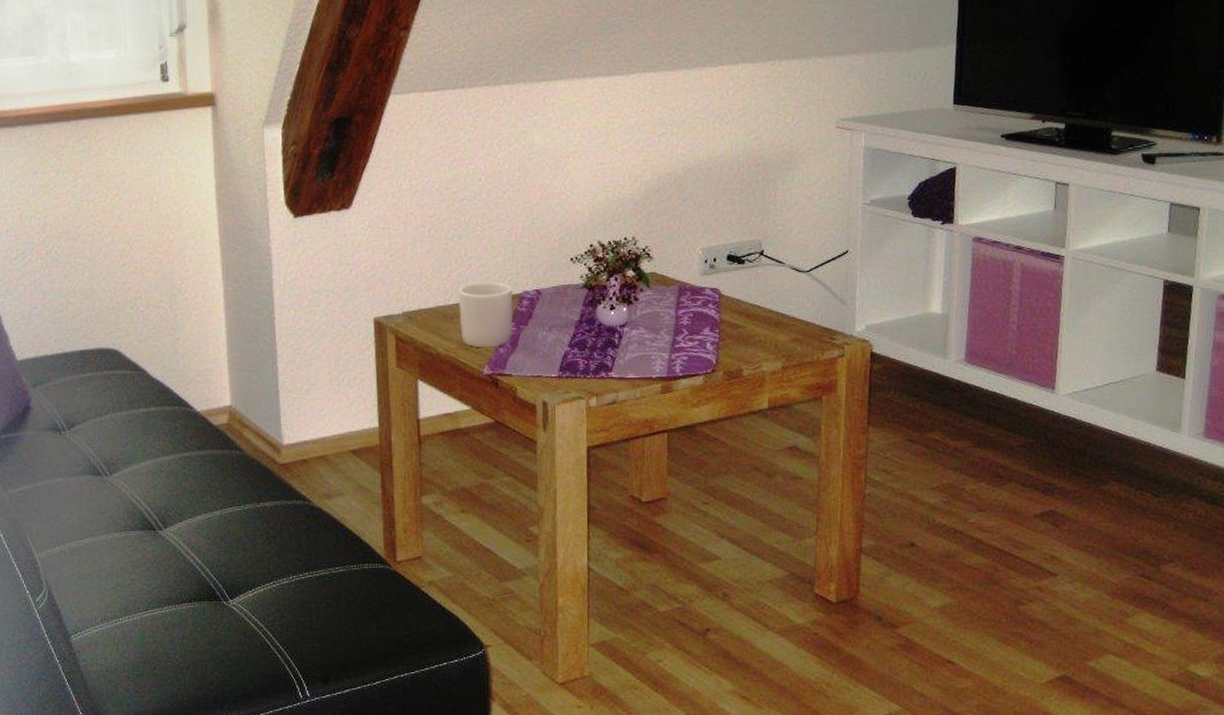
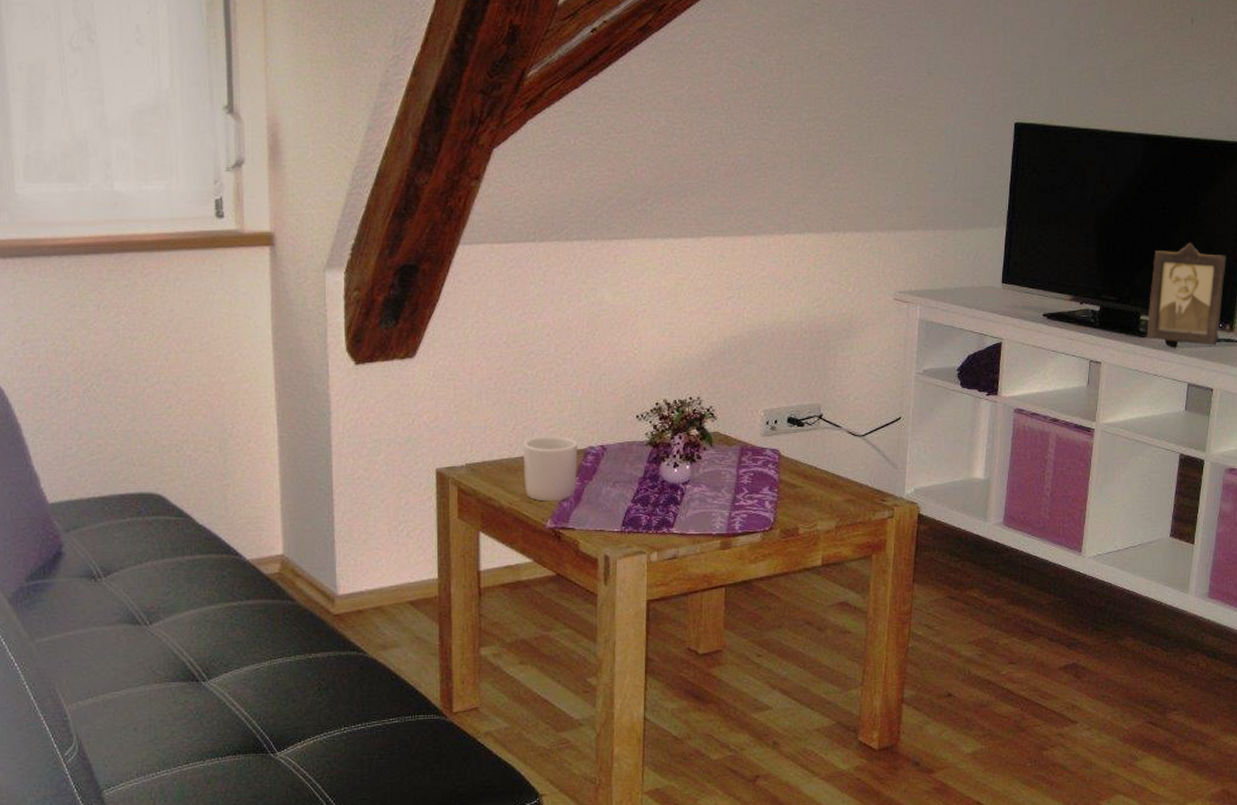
photo frame: none [1119,49,1210,161] -> present [1146,242,1226,346]

